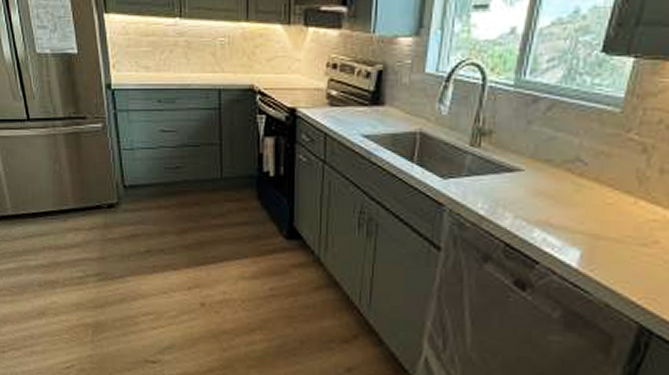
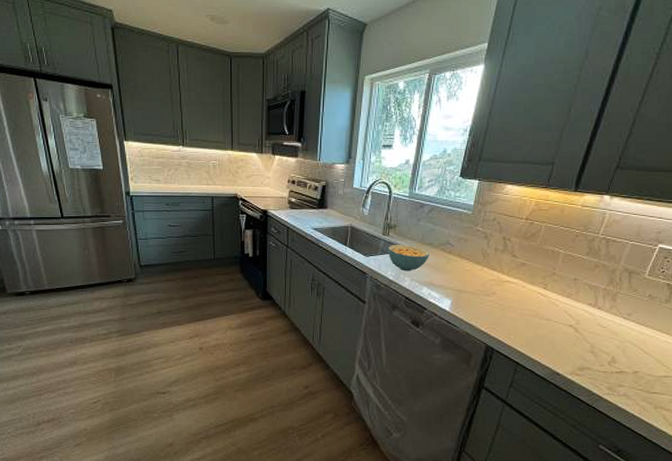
cereal bowl: none [478,160,546,203] -> present [388,244,429,271]

